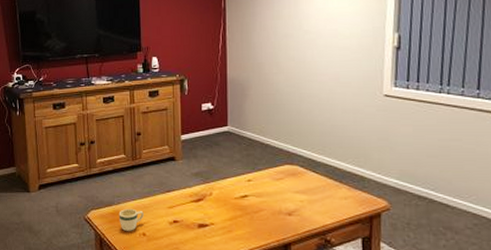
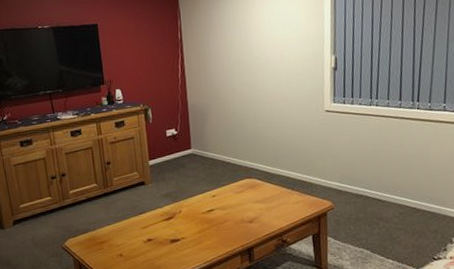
mug: present [118,208,144,231] -> none [95,232,119,254]

